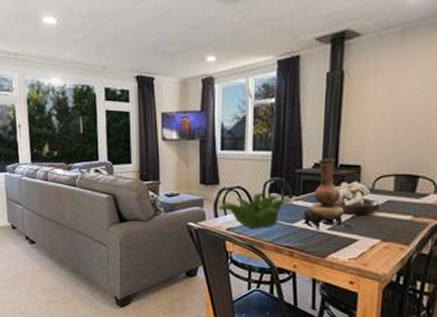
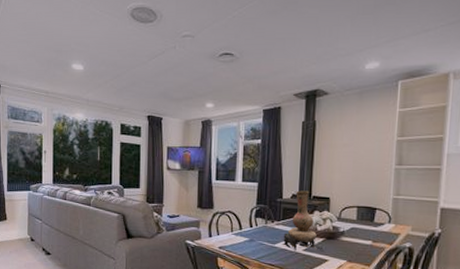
plant: present [218,192,292,230] -> none [212,216,274,248]

